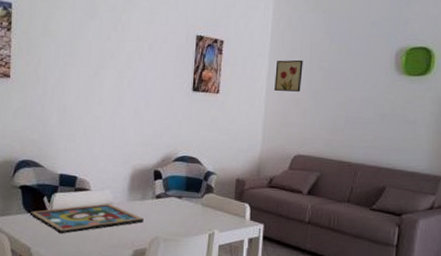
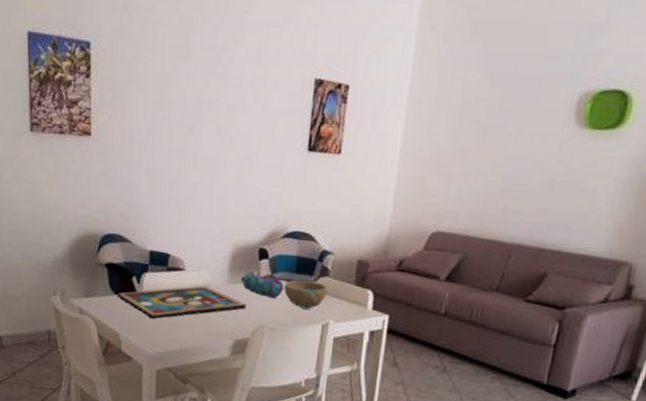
pencil case: none [139,189,176,213] -> present [241,271,284,299]
bowl: none [175,196,213,221] -> present [284,280,328,309]
wall art: present [274,59,303,92] -> none [411,109,452,152]

